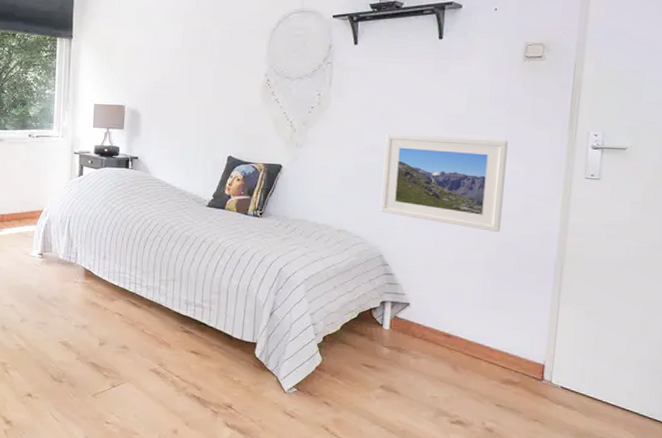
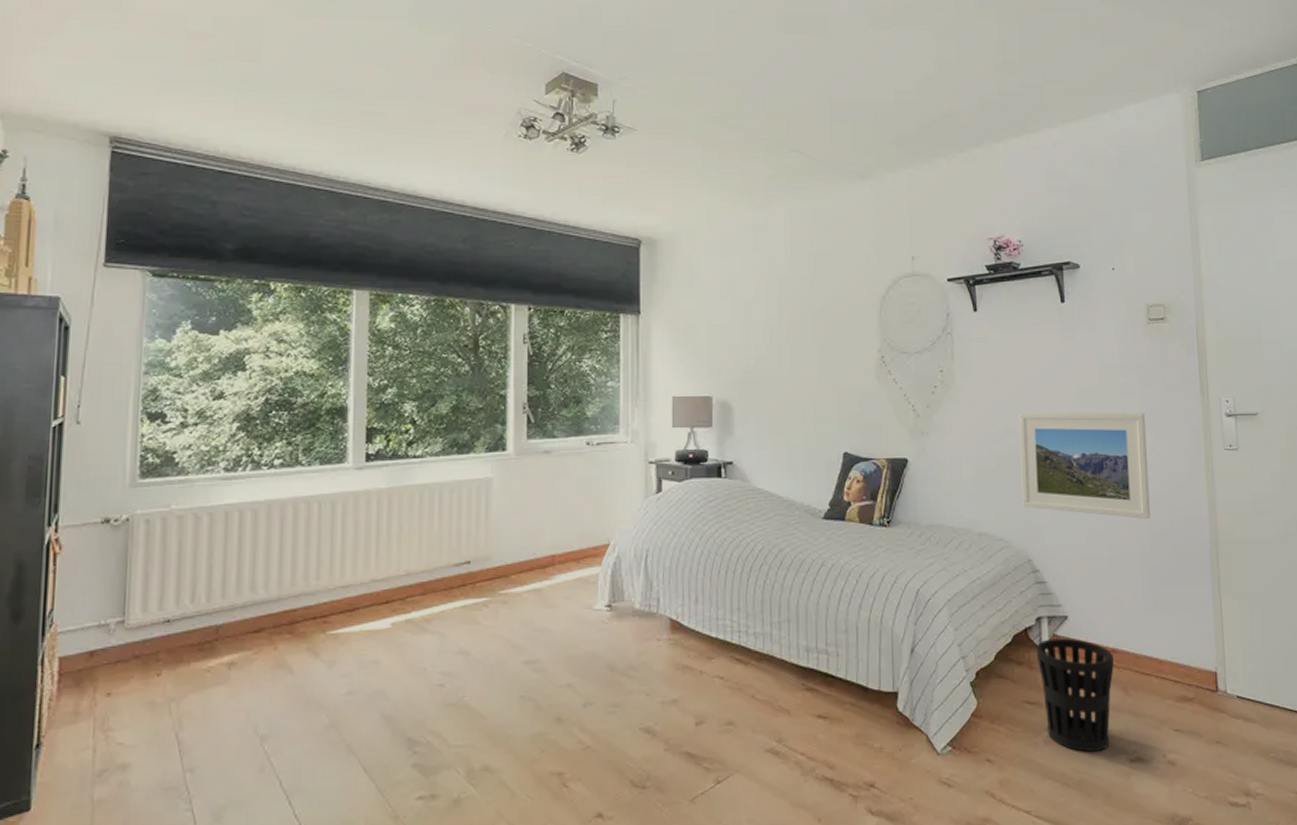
wastebasket: none [377,319,448,411] -> present [1036,638,1114,752]

